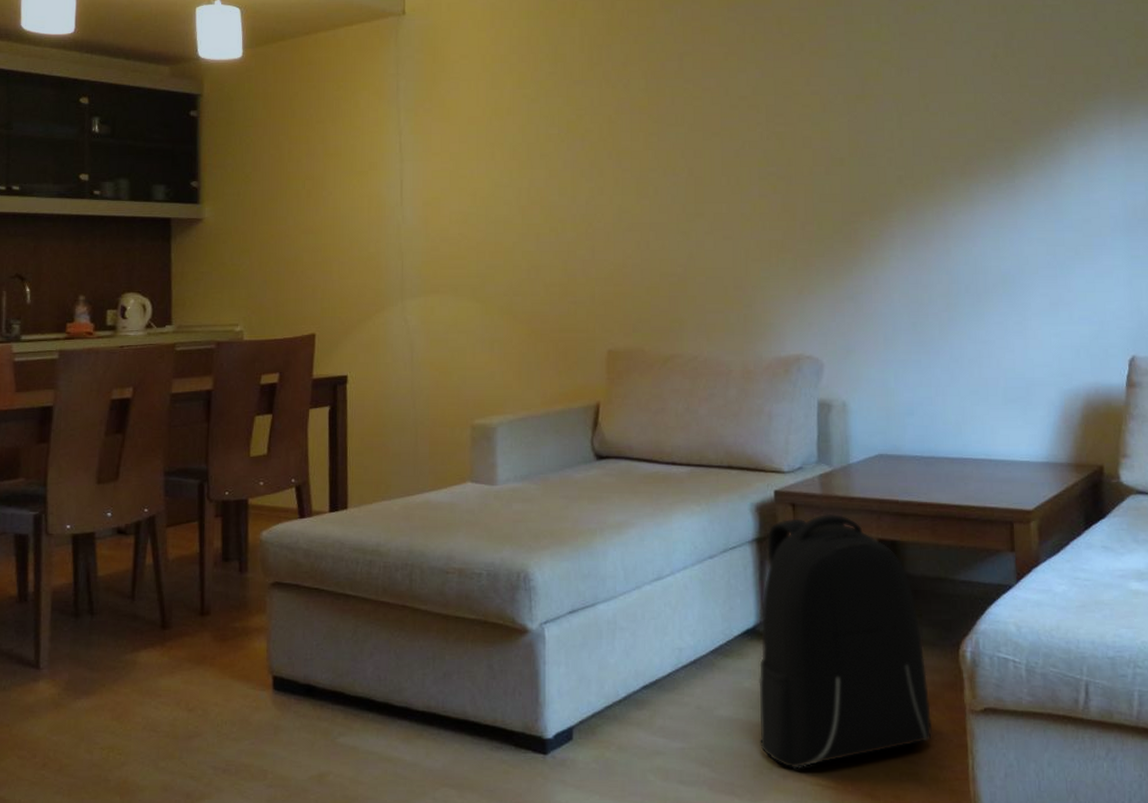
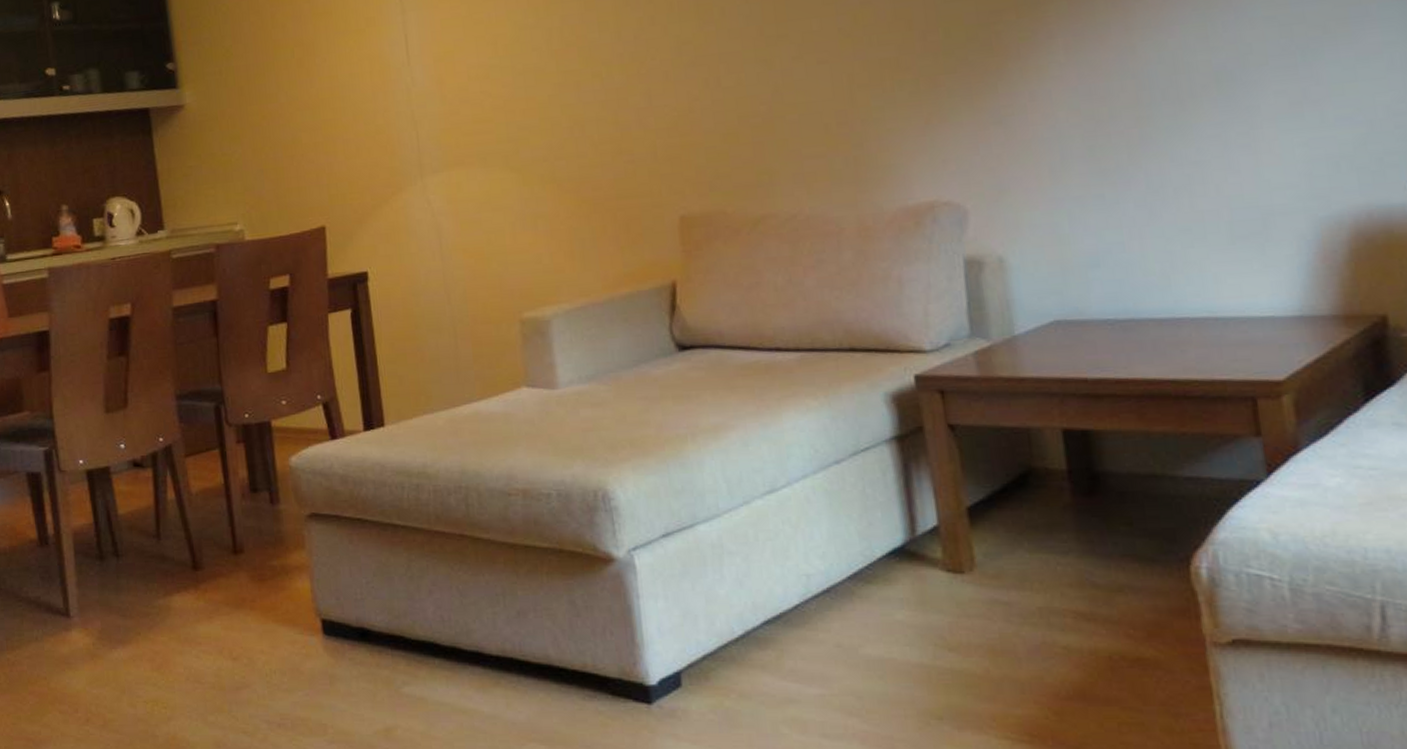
backpack: present [759,513,932,769] -> none [910,399,1159,719]

